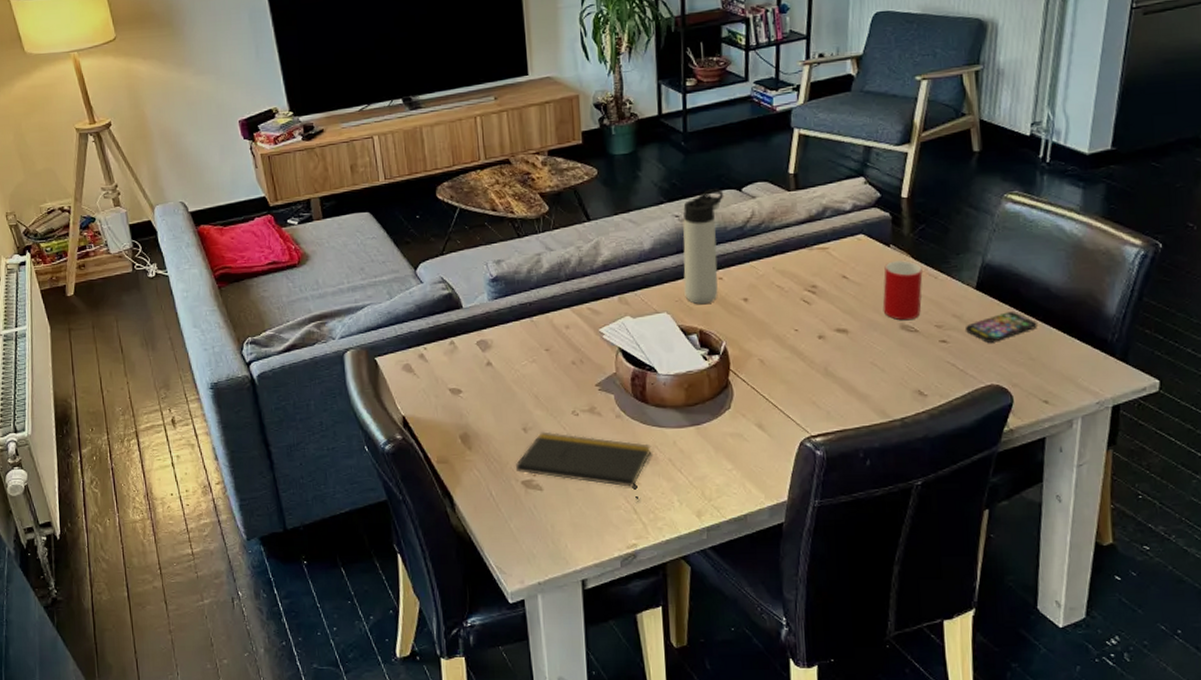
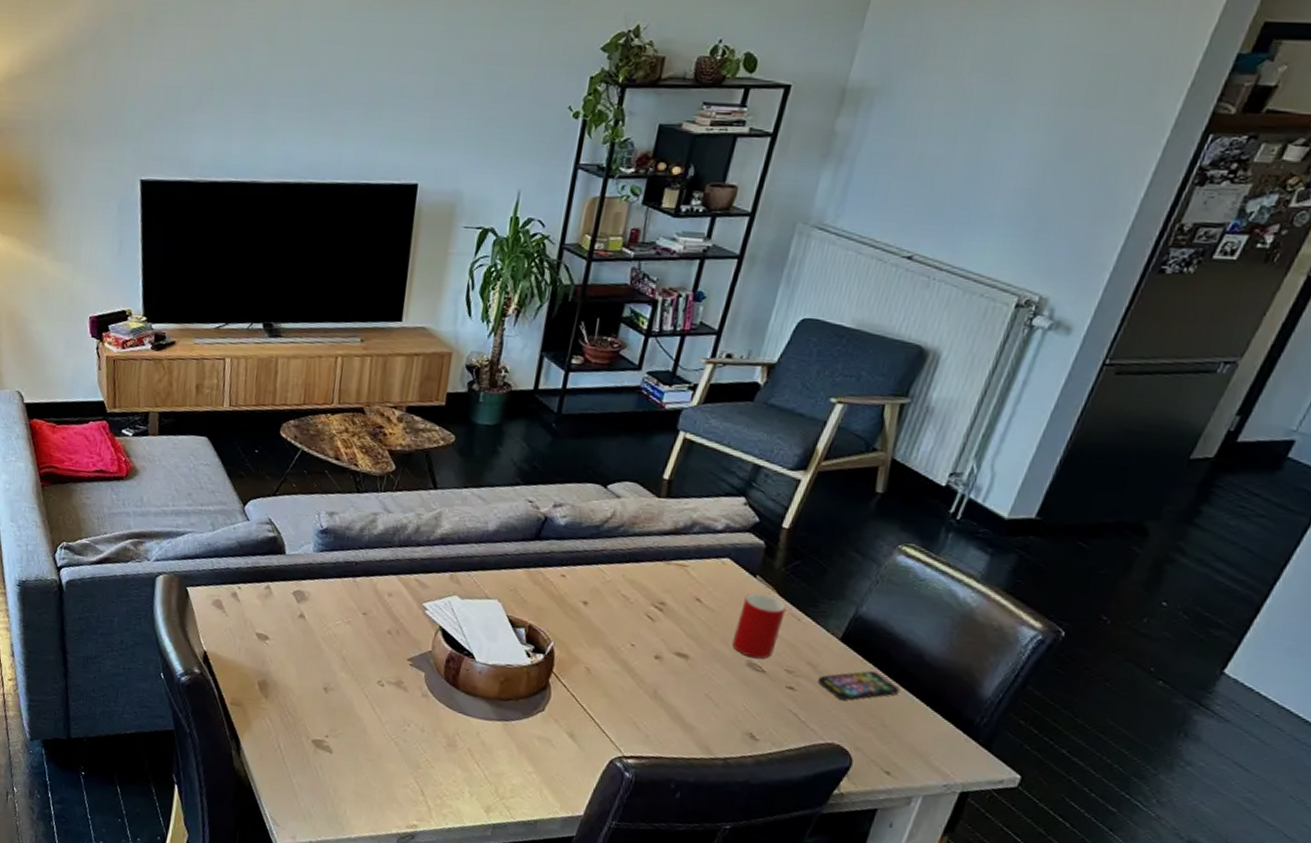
notepad: present [516,431,652,502] -> none [309,695,453,785]
thermos bottle: present [683,189,724,305] -> none [521,480,587,600]

